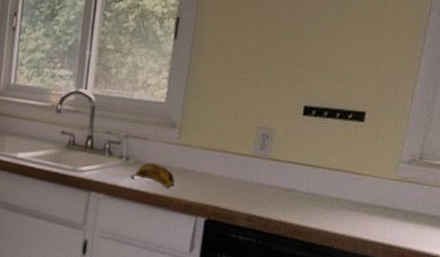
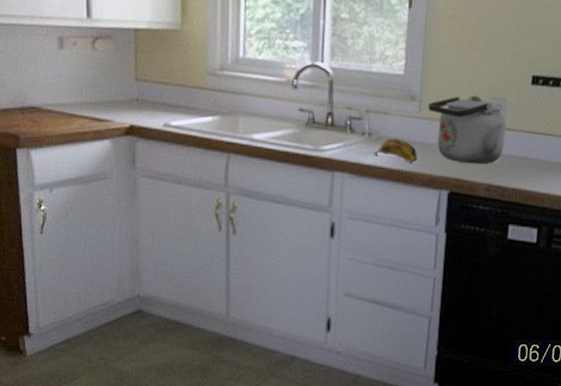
kettle: none [188,124,272,194] -> present [428,95,506,164]

